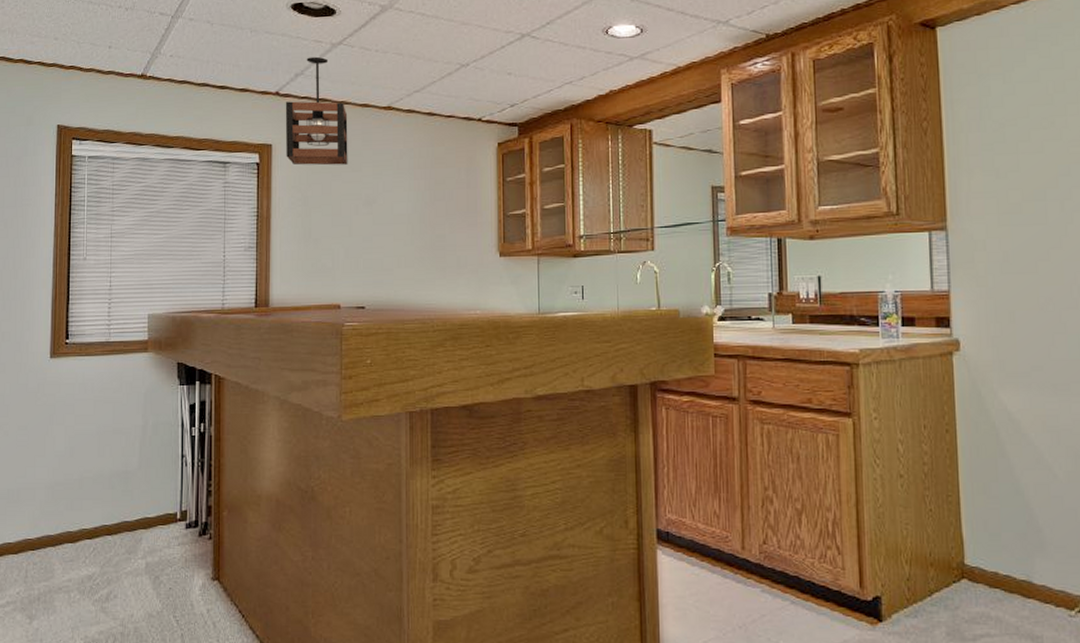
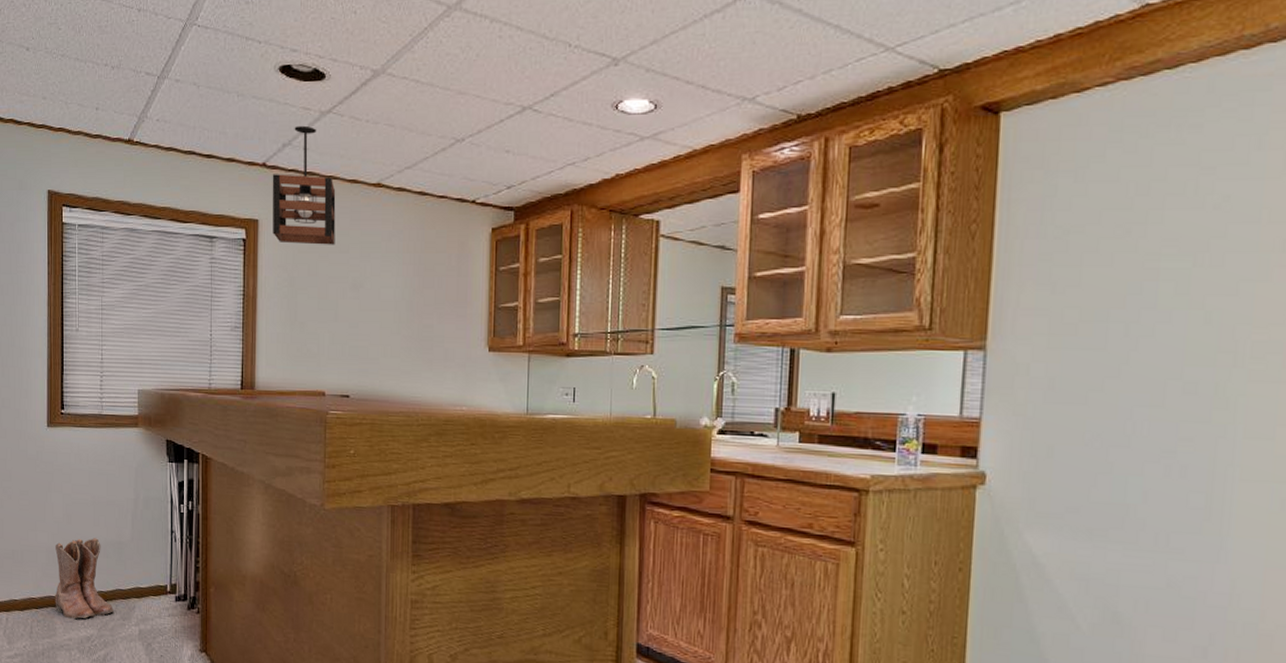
boots: none [53,469,119,558] -> present [55,538,115,620]

